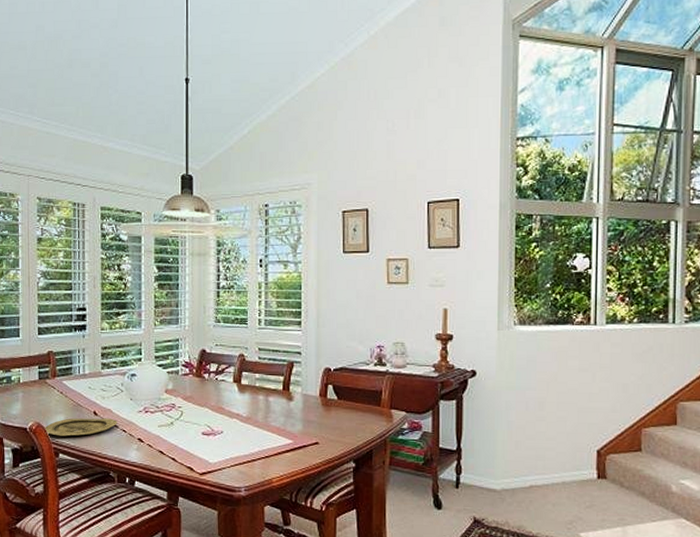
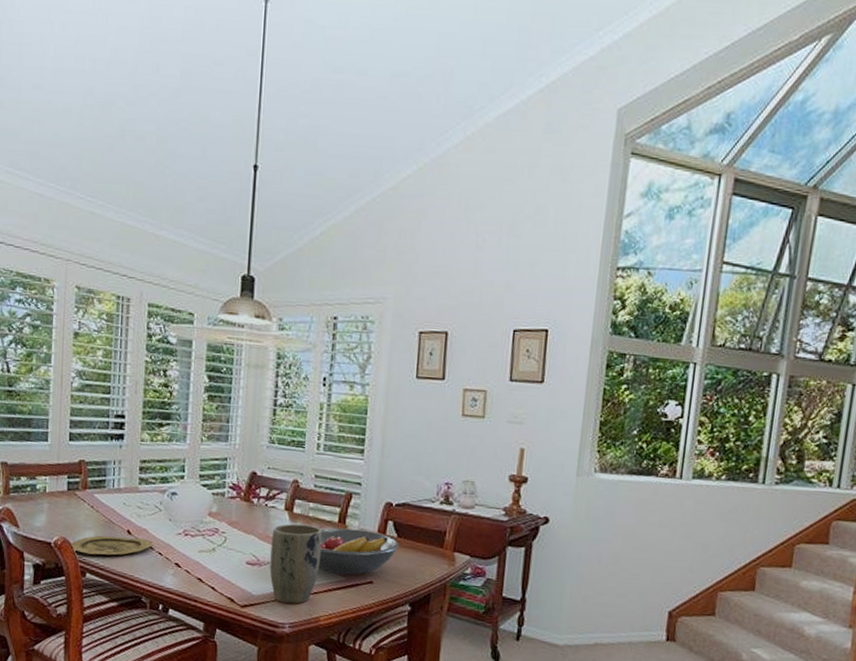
plant pot: none [223,394,269,469] -> present [269,523,323,604]
fruit bowl: none [267,395,340,438] -> present [317,528,399,575]

